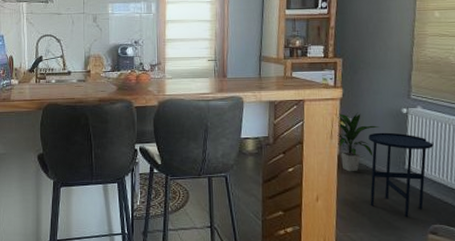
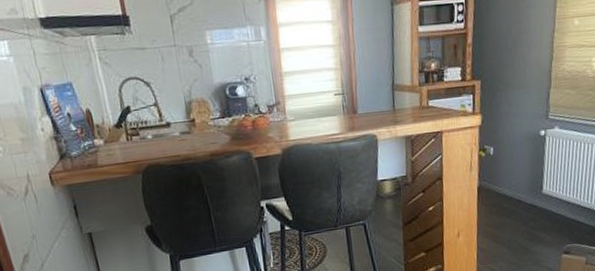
indoor plant: present [337,112,380,172] -> none [477,139,519,204]
side table: present [368,132,434,217] -> none [507,157,569,241]

